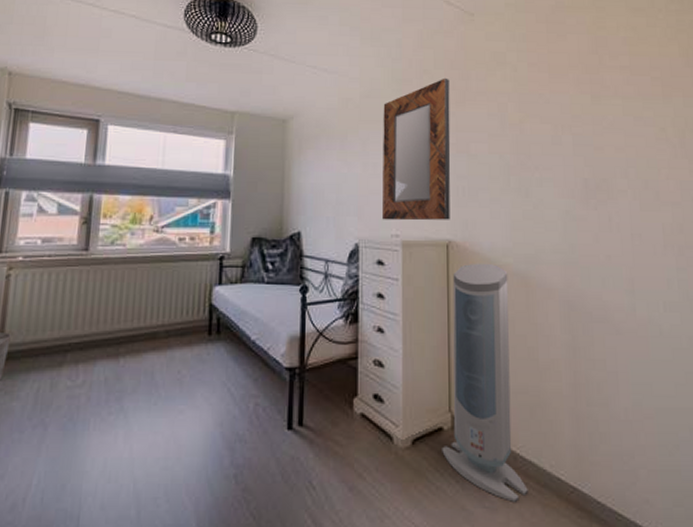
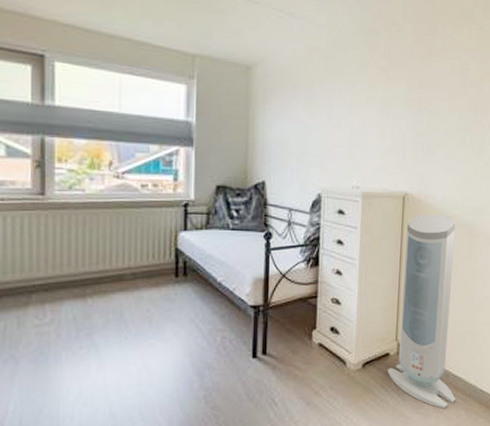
home mirror: present [383,77,451,221] -> none [345,31,417,174]

